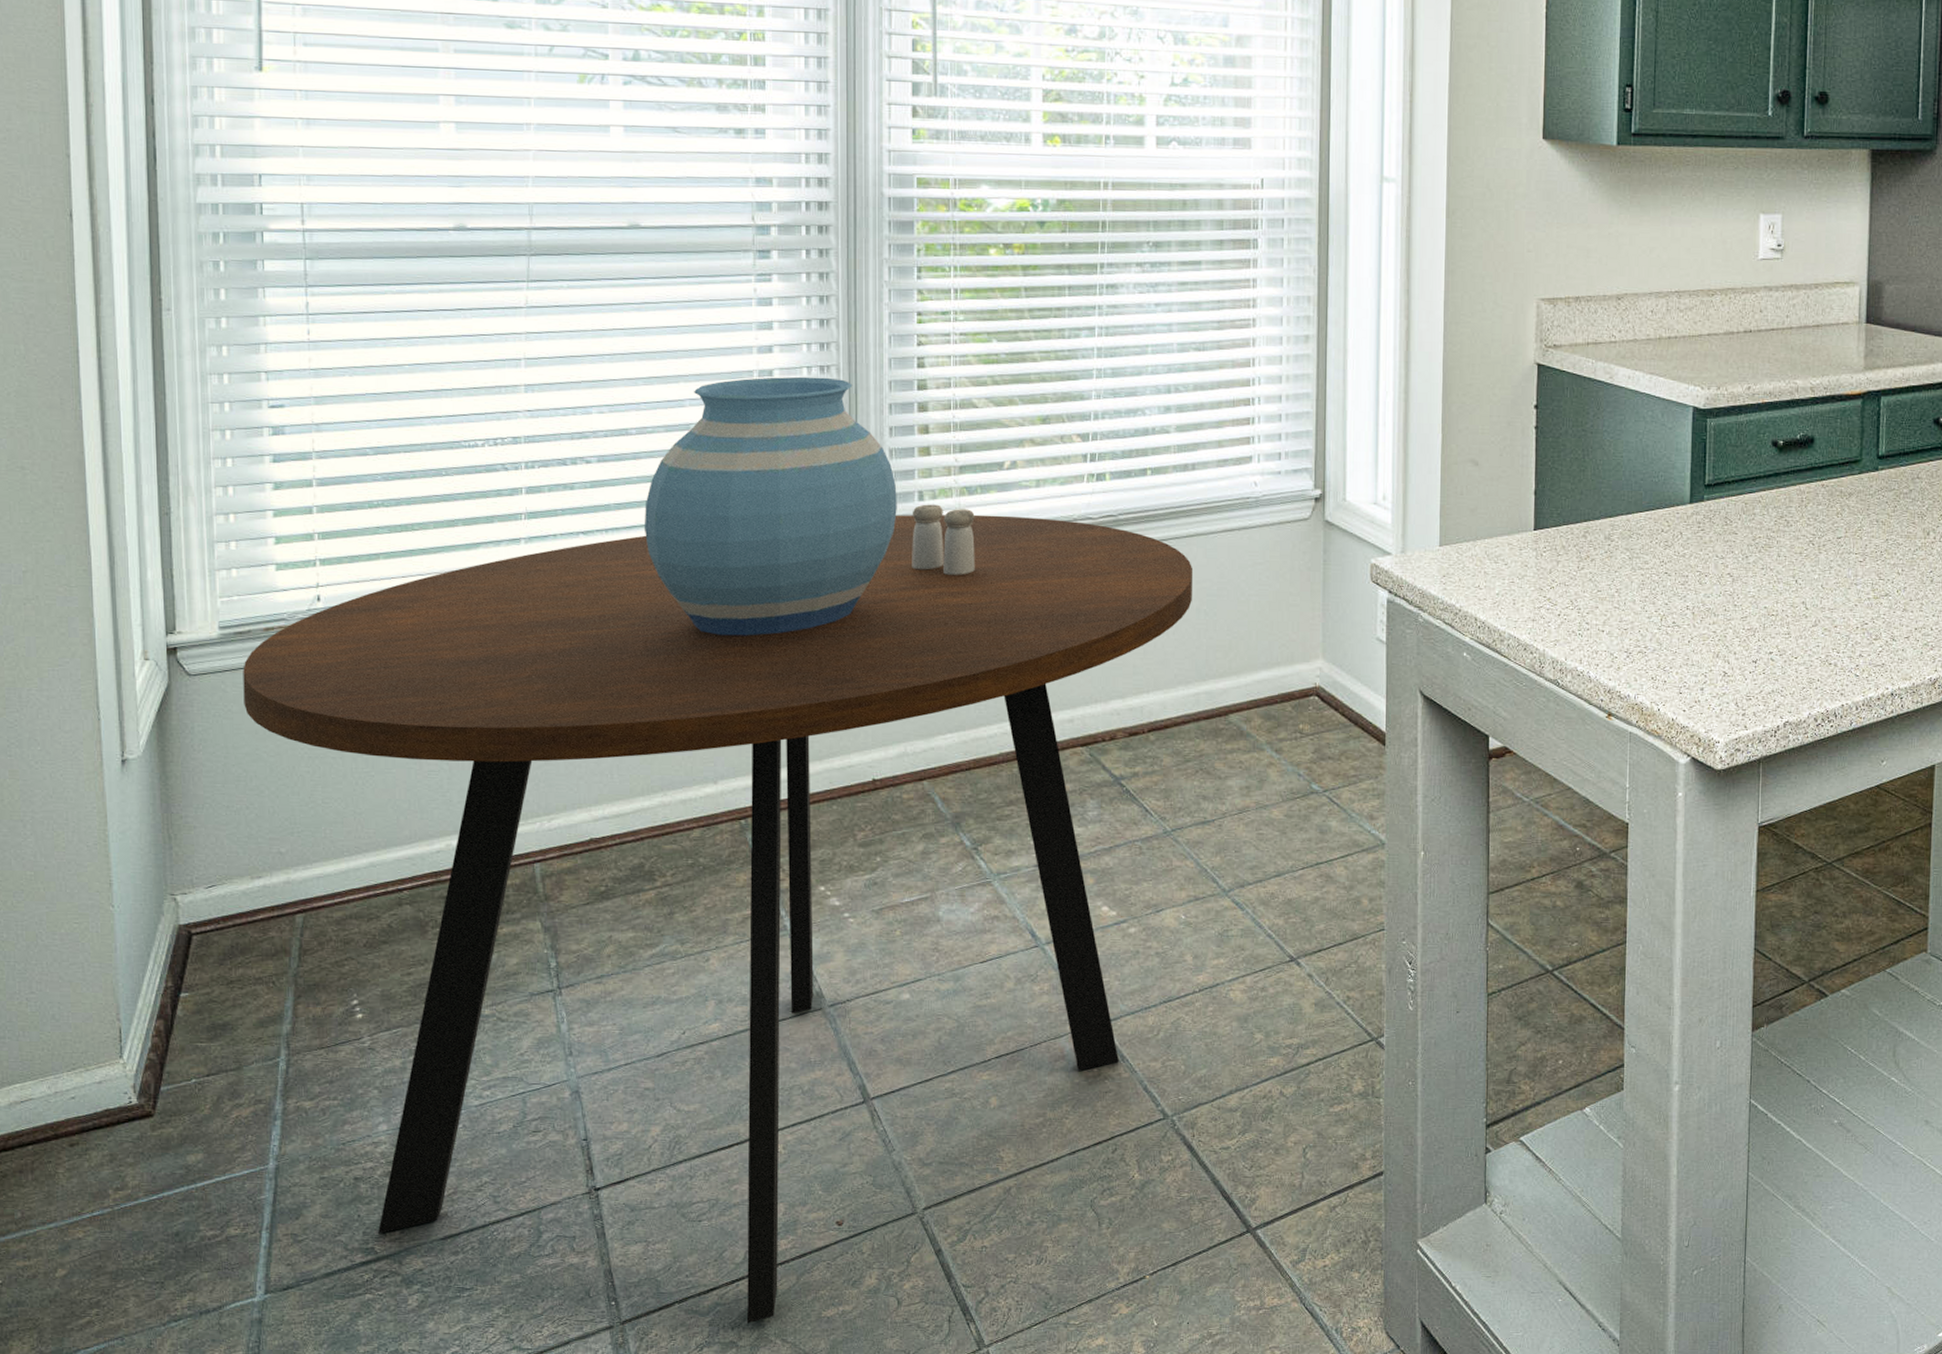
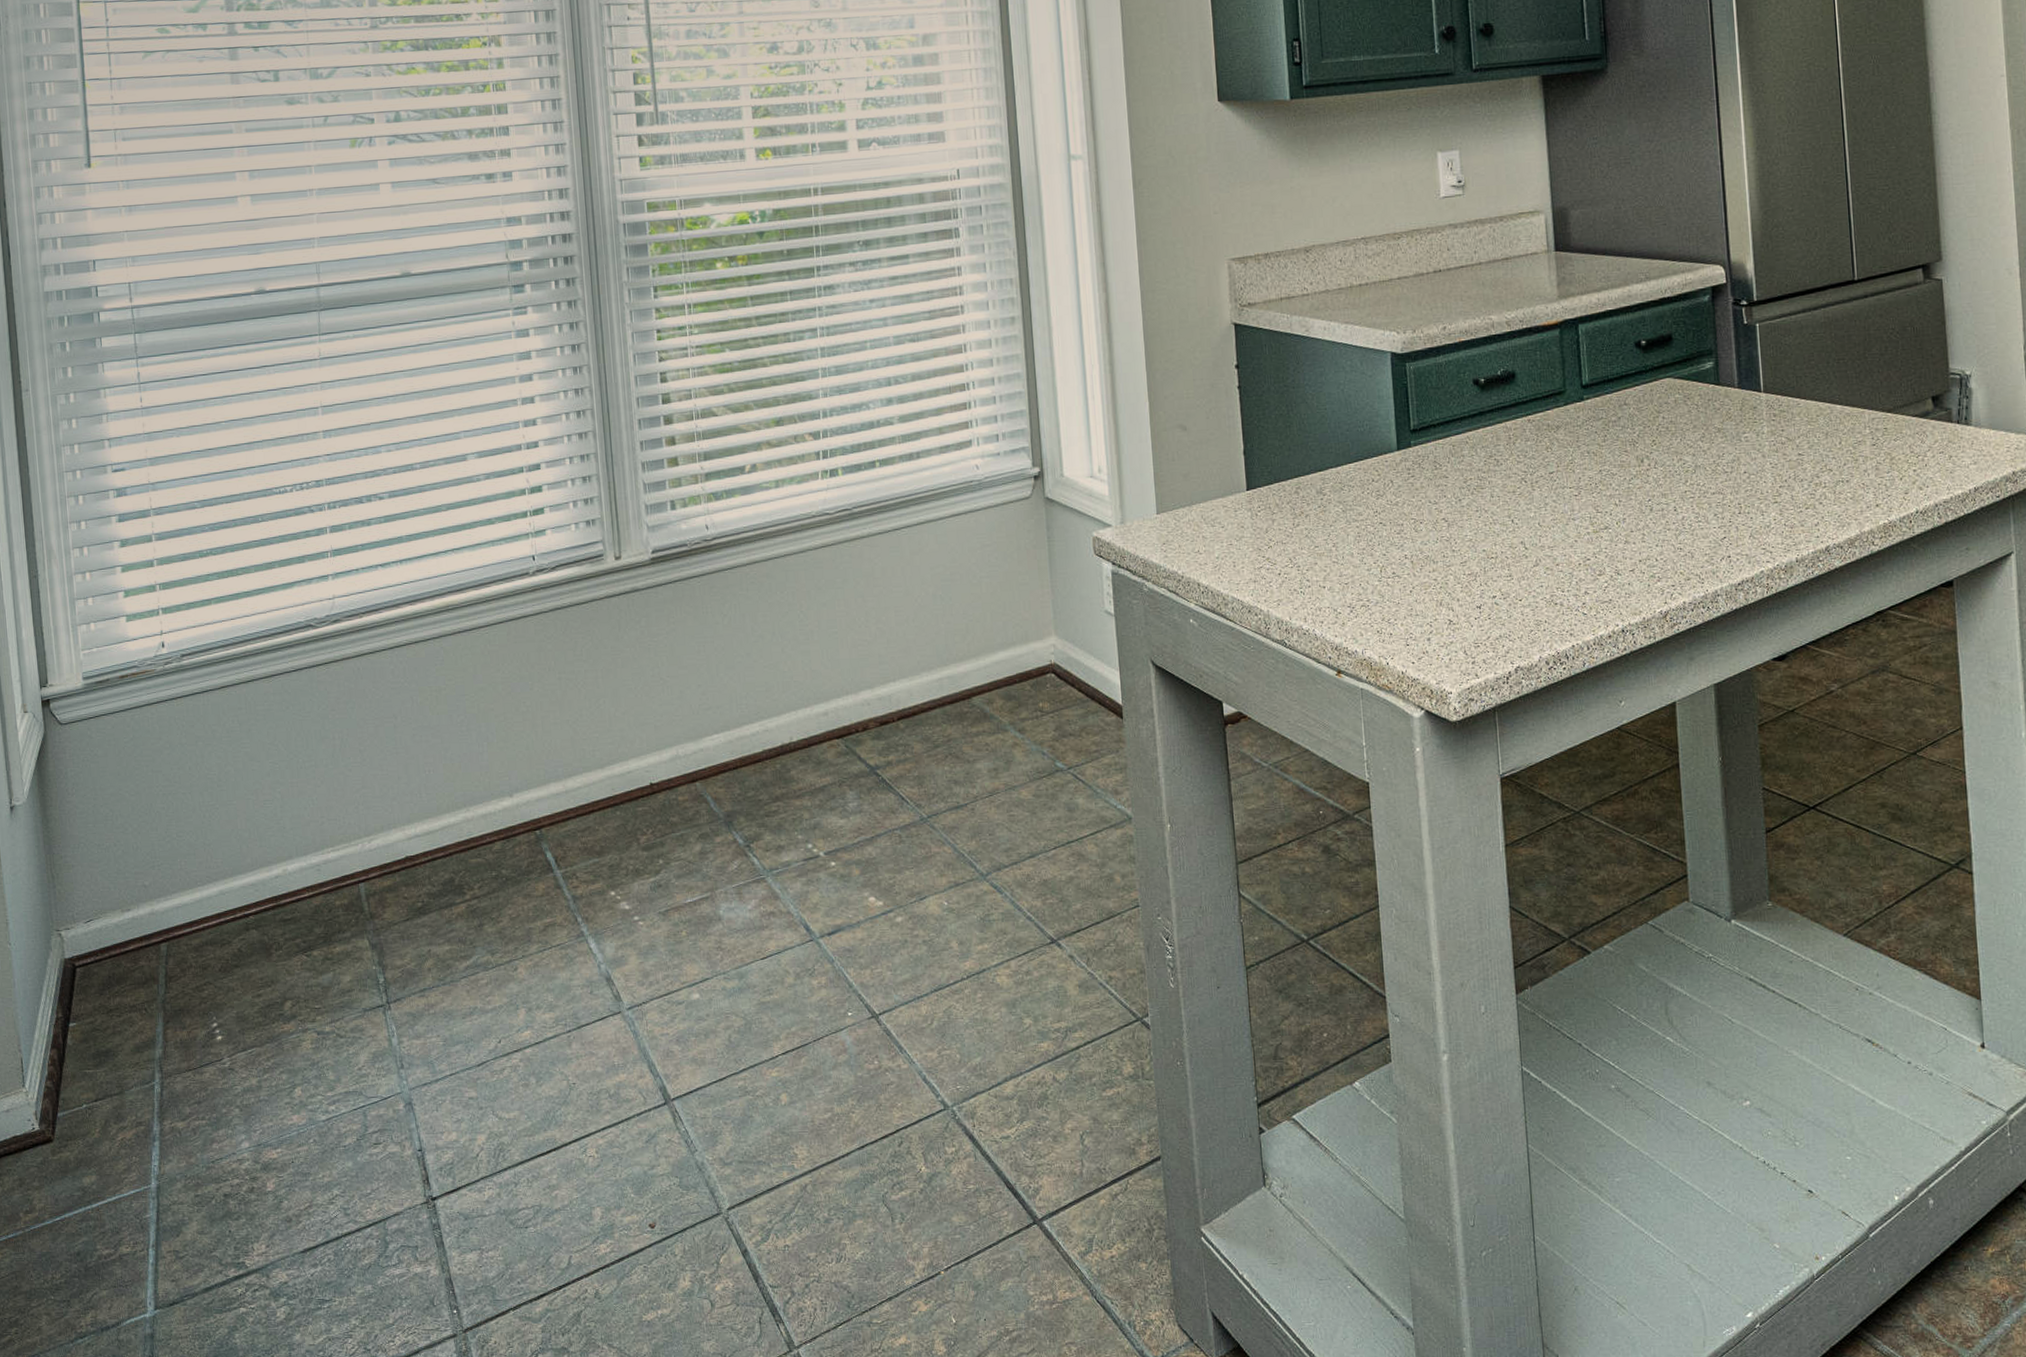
dining table: present [243,514,1194,1324] -> none [104,517,928,1329]
vase: present [644,376,897,636] -> none [432,399,653,654]
salt and pepper shaker: present [912,504,975,576] -> none [666,512,727,581]

